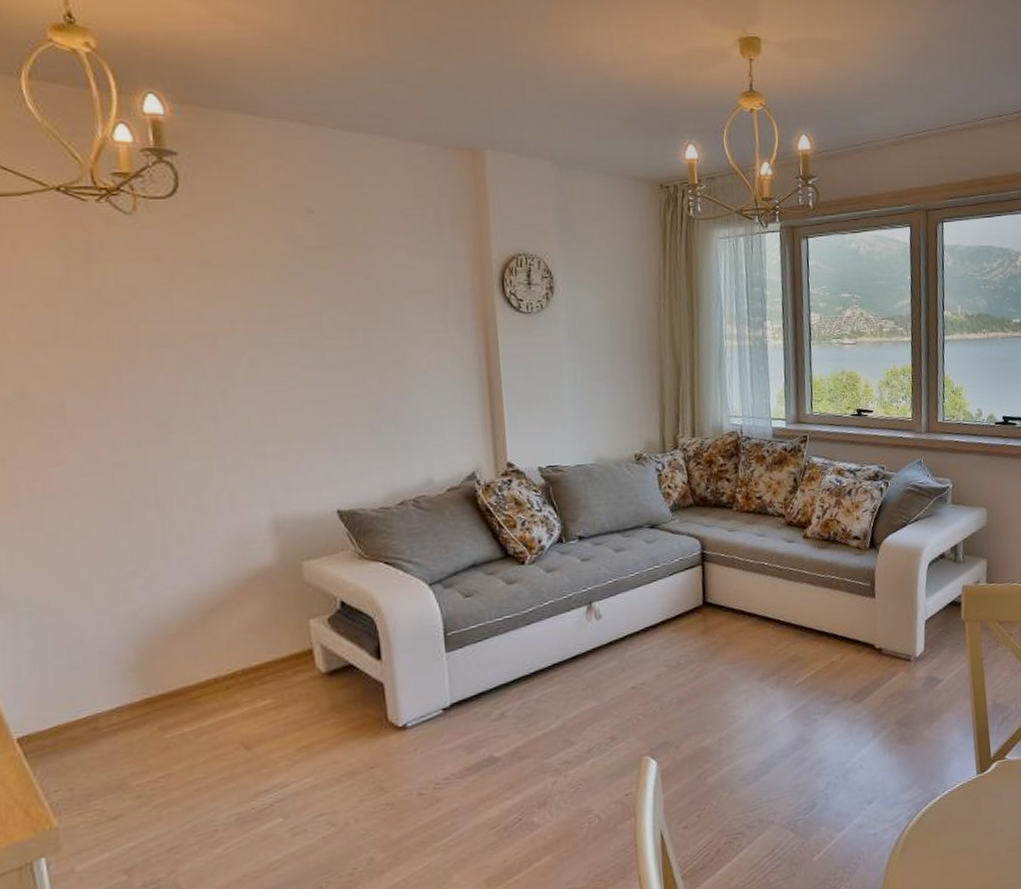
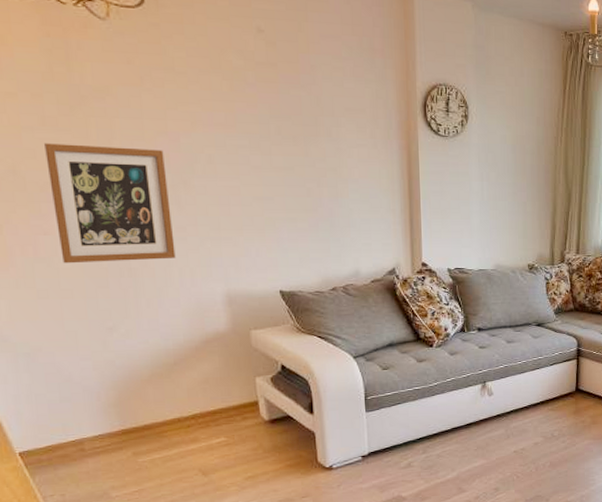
wall art: none [58,355,212,499] -> present [45,143,176,264]

